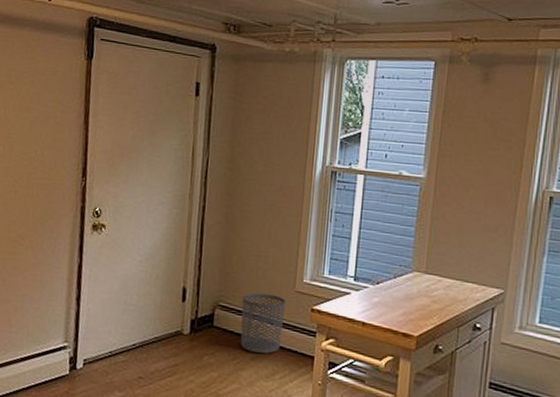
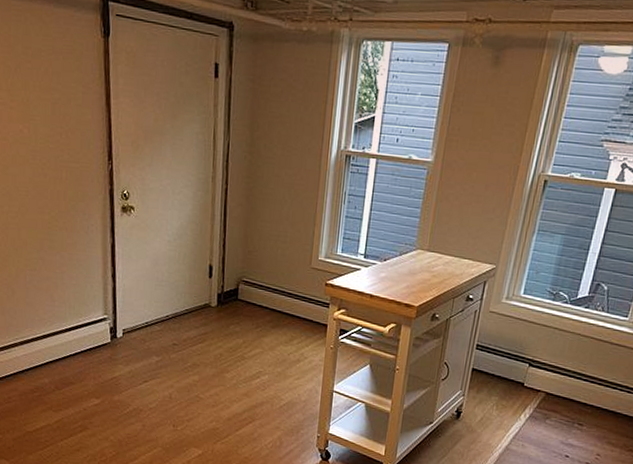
waste bin: present [240,293,286,354] -> none [262,269,303,323]

